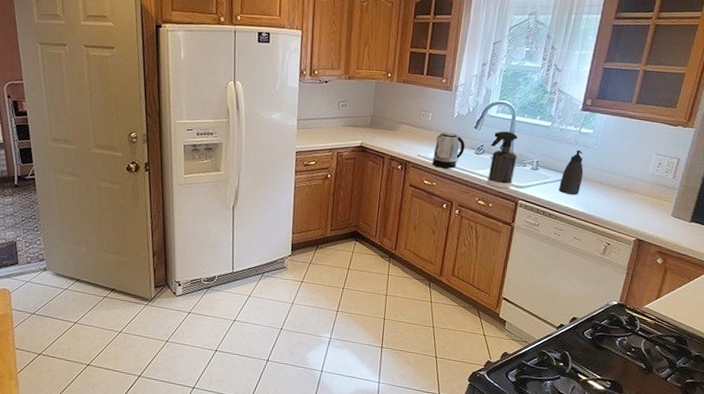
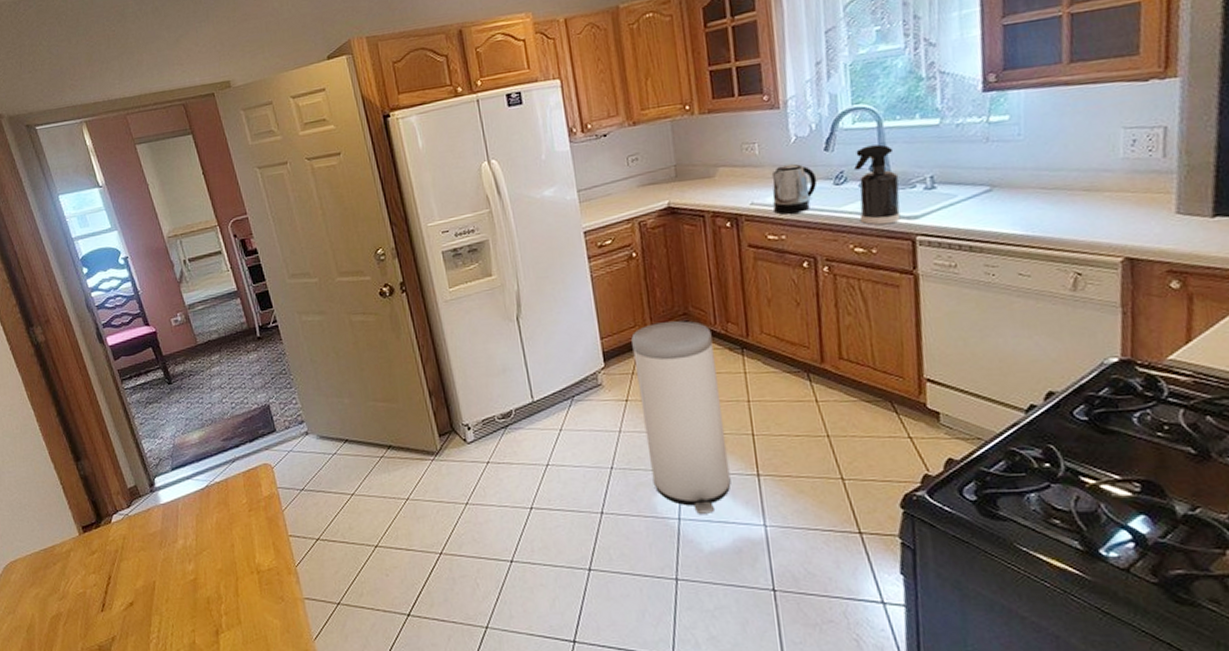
pedal bin: none [309,229,372,370] -> present [631,320,731,514]
soap dispenser: present [558,149,584,196] -> none [974,147,1011,215]

